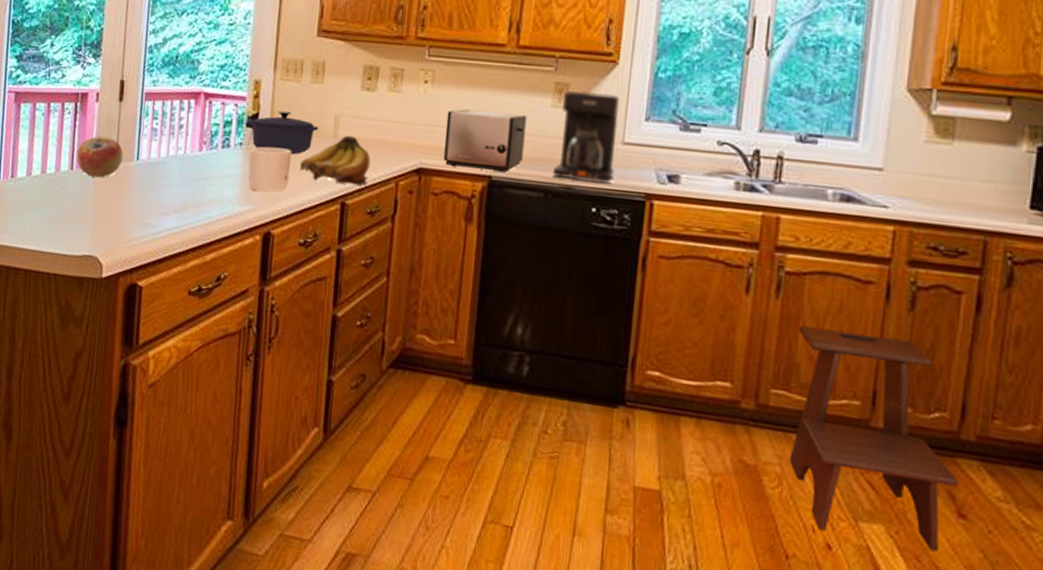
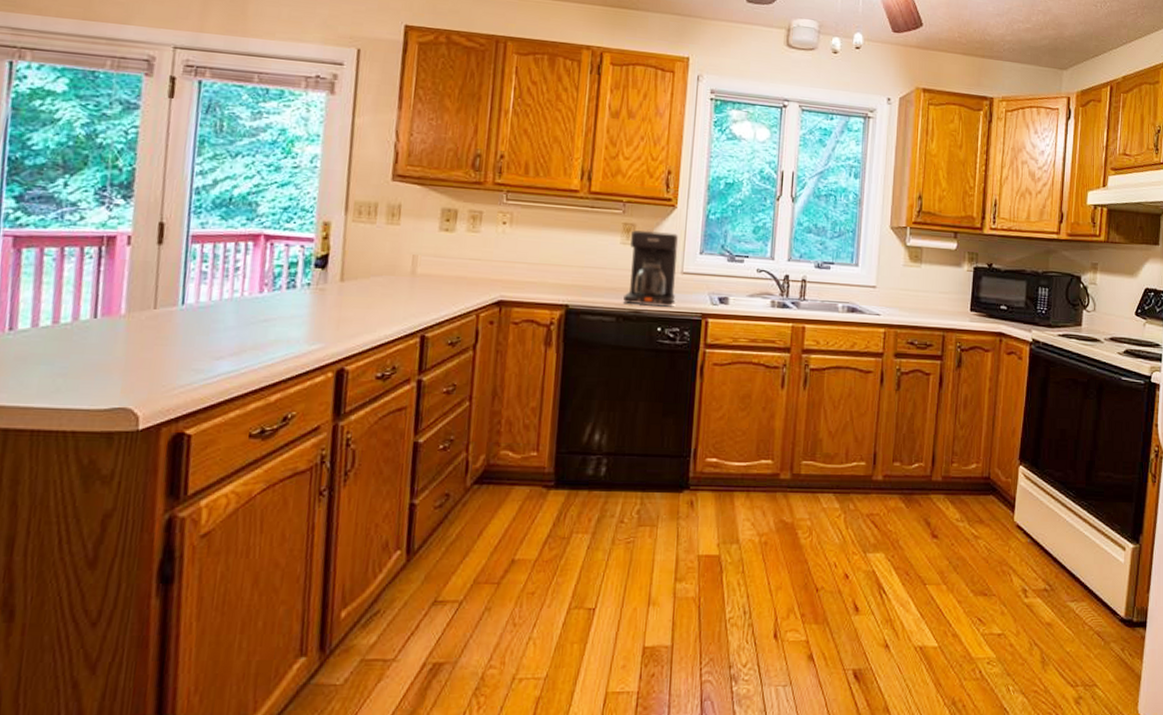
fruit: present [76,135,124,178] -> none [101,280,165,325]
cooking pot: present [247,110,319,155] -> none [316,251,396,293]
mug: present [248,146,292,193] -> none [317,286,367,331]
fruit: present [299,135,371,186] -> none [375,272,451,319]
toaster: present [444,109,527,173] -> none [523,247,599,301]
step stool: present [789,325,959,552] -> none [816,409,932,566]

